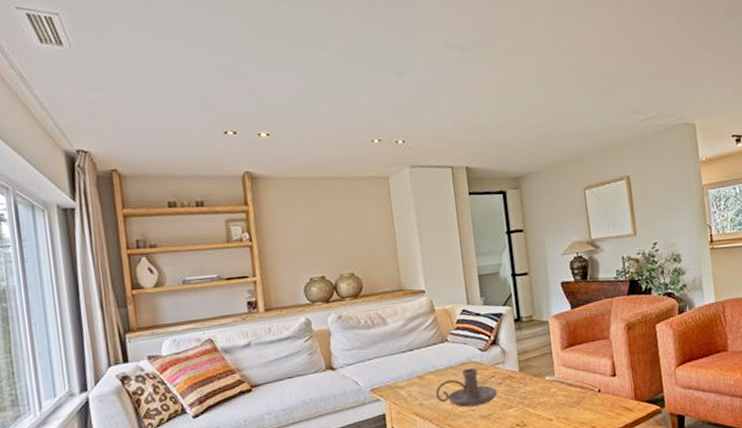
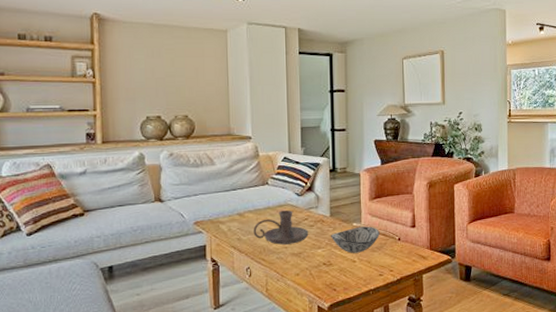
decorative bowl: none [522,378,577,411] -> present [331,226,380,253]

